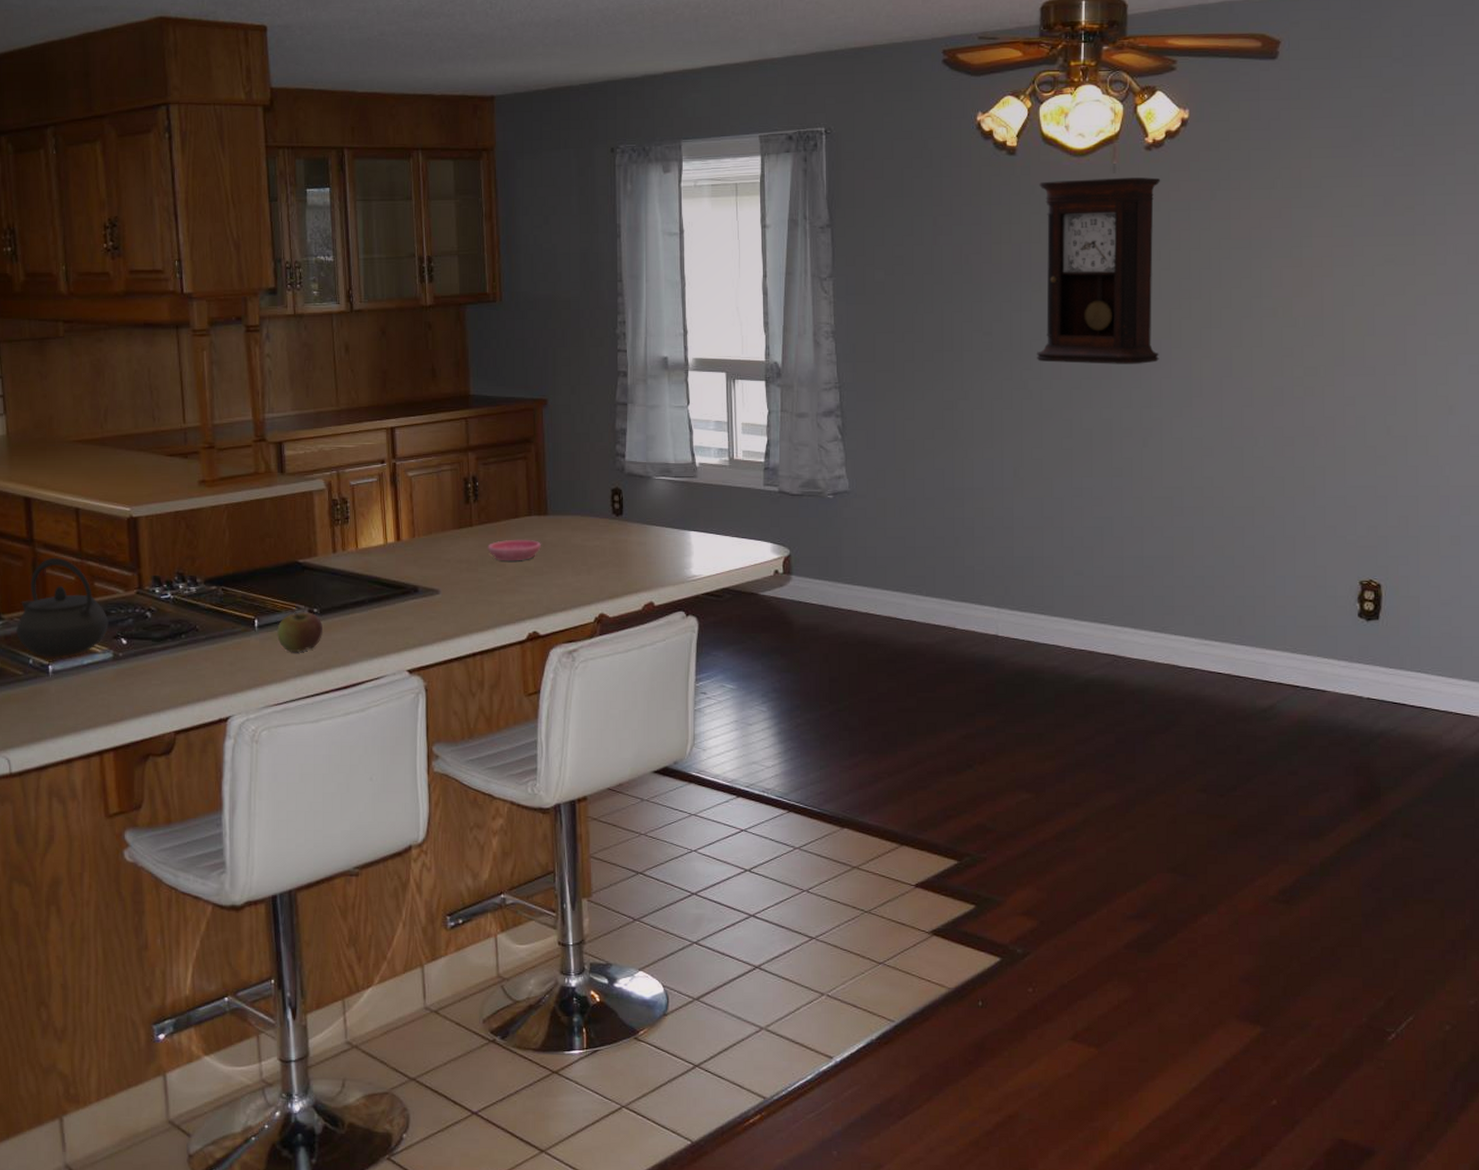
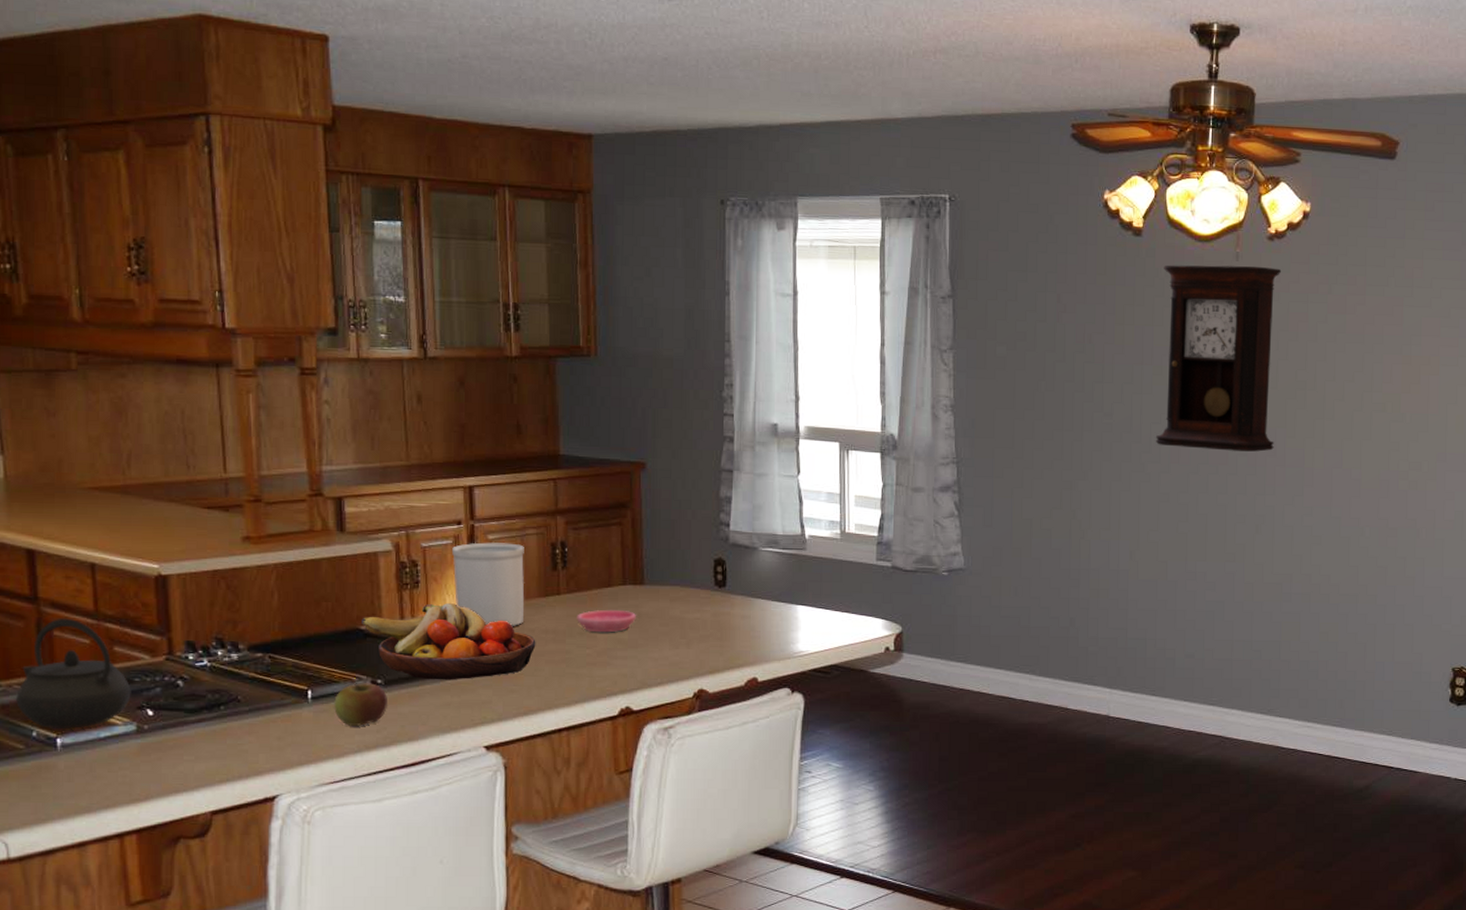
fruit bowl: none [300,536,452,609] -> present [362,602,536,680]
utensil holder: none [377,479,440,557] -> present [452,542,524,626]

